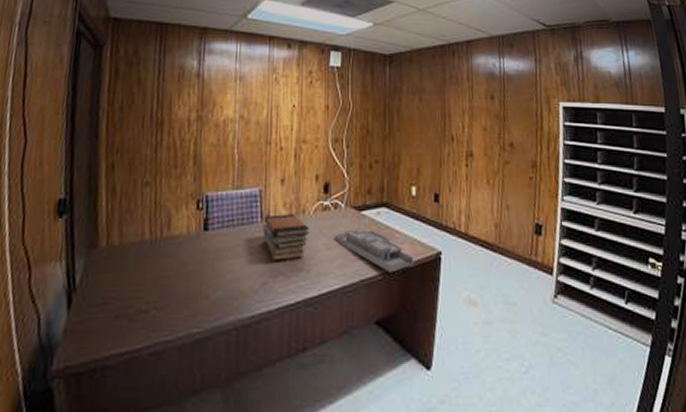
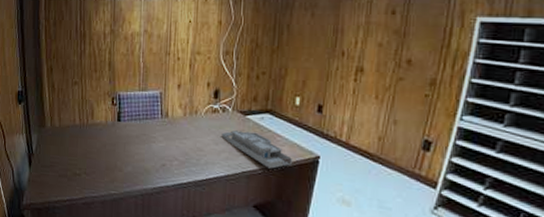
book stack: present [263,214,309,261] -> none [162,113,200,150]

